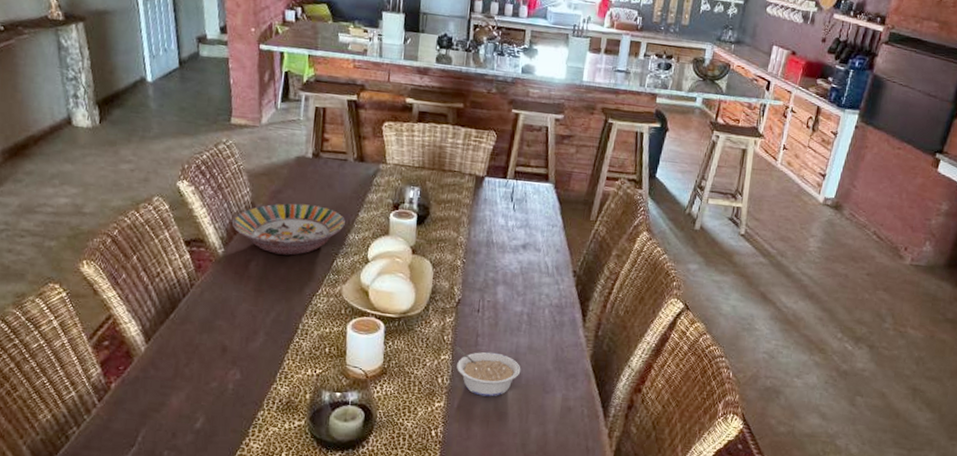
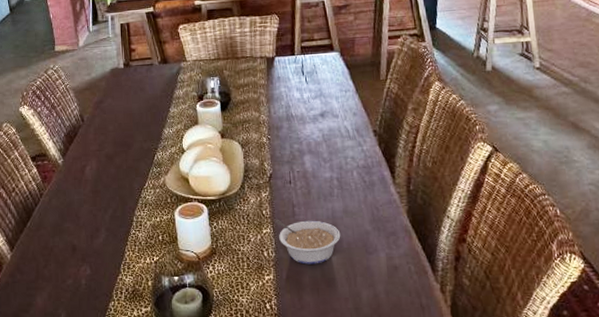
serving bowl: present [231,203,345,256] -> none [66,108,159,157]

